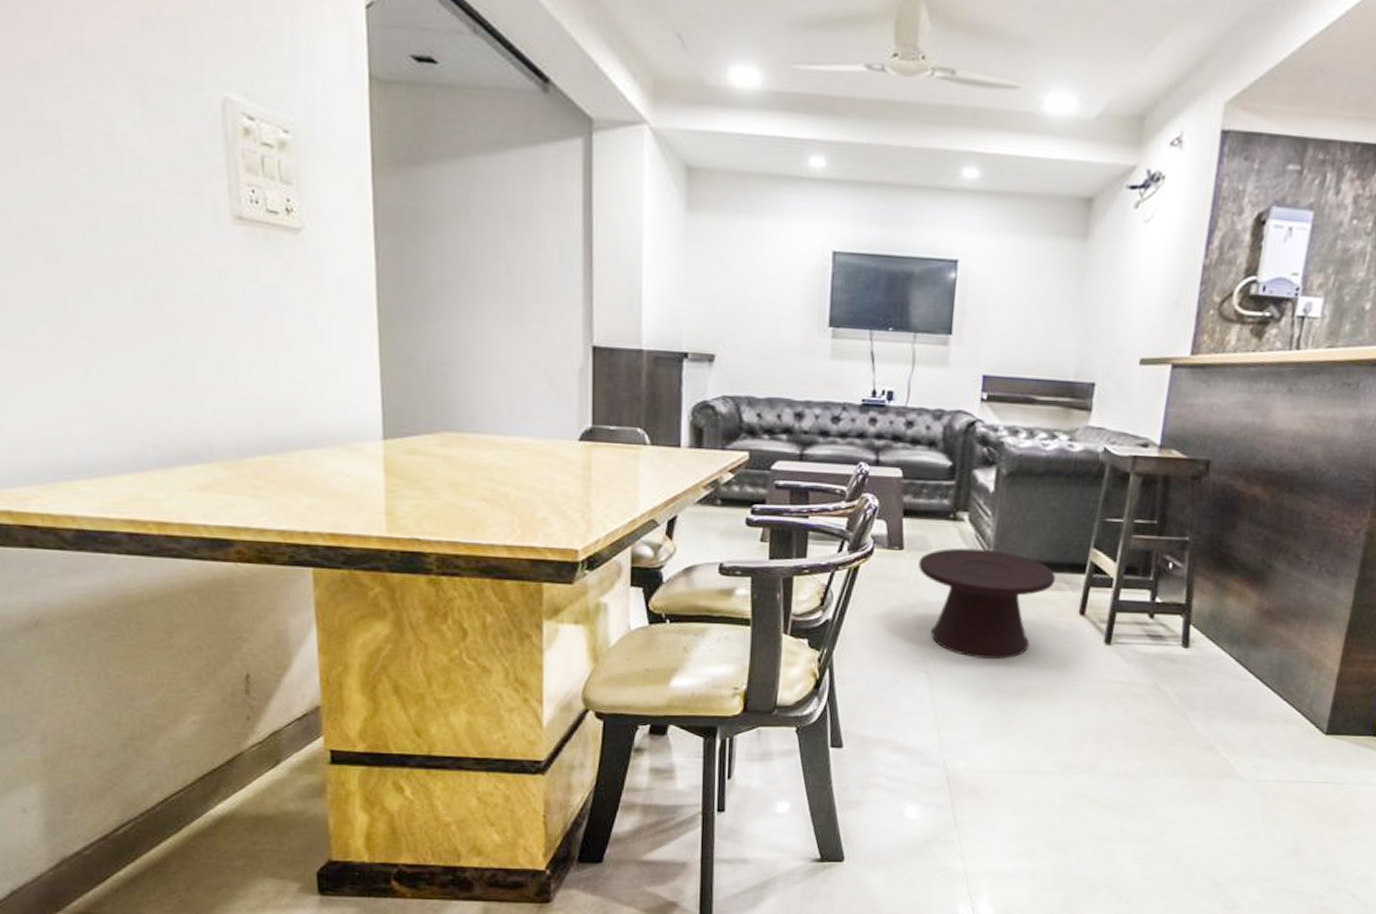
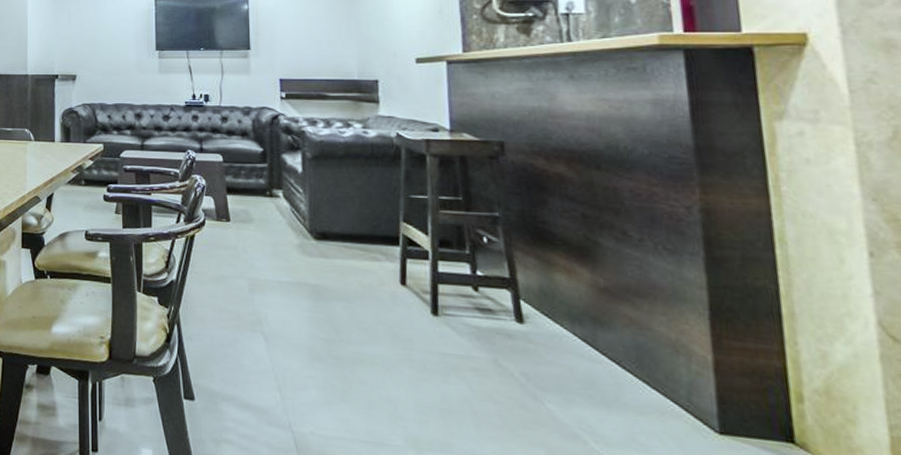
side table: present [918,548,1055,660] -> none [244,220,371,325]

